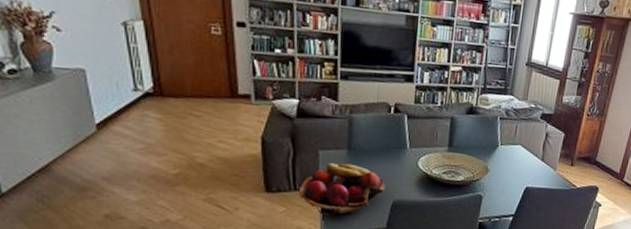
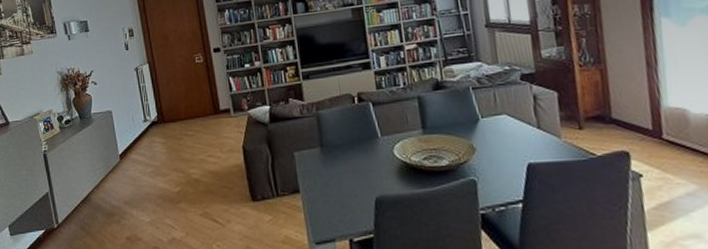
fruit basket: present [298,163,387,216] -> none [281,161,366,221]

